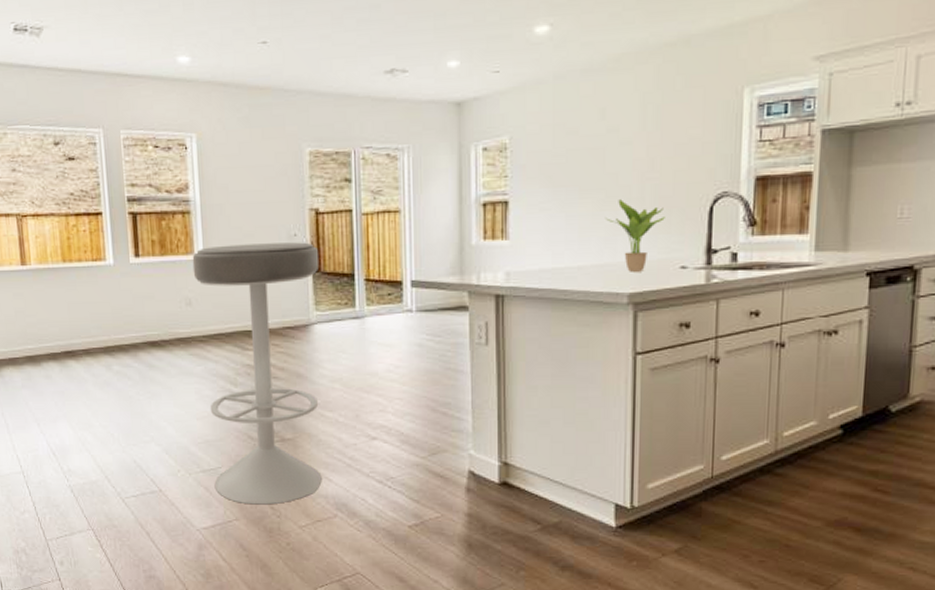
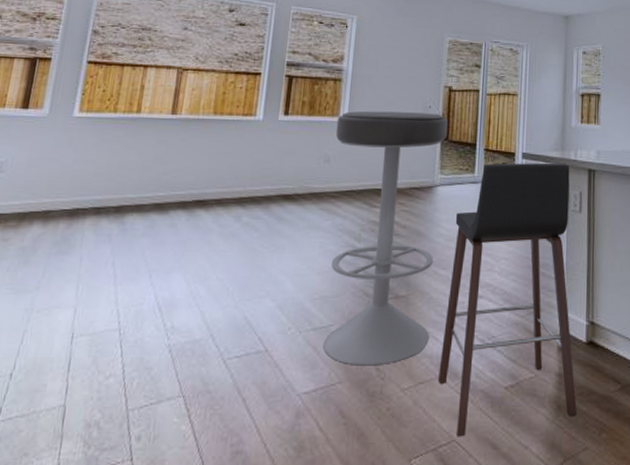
bar stool: none [336,289,490,570] -> present [438,163,577,437]

